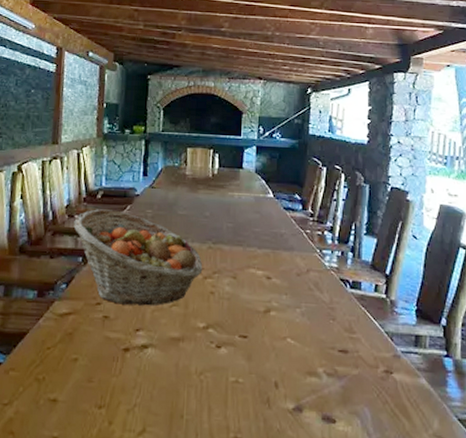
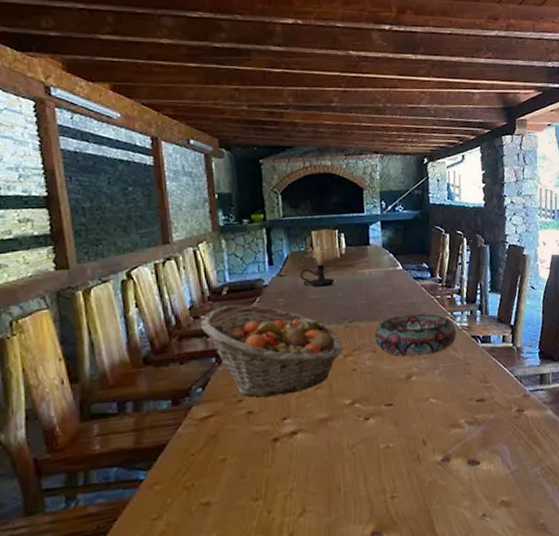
candle holder: none [171,155,203,204] -> present [300,238,335,287]
decorative bowl: none [237,244,324,292] -> present [374,313,457,357]

